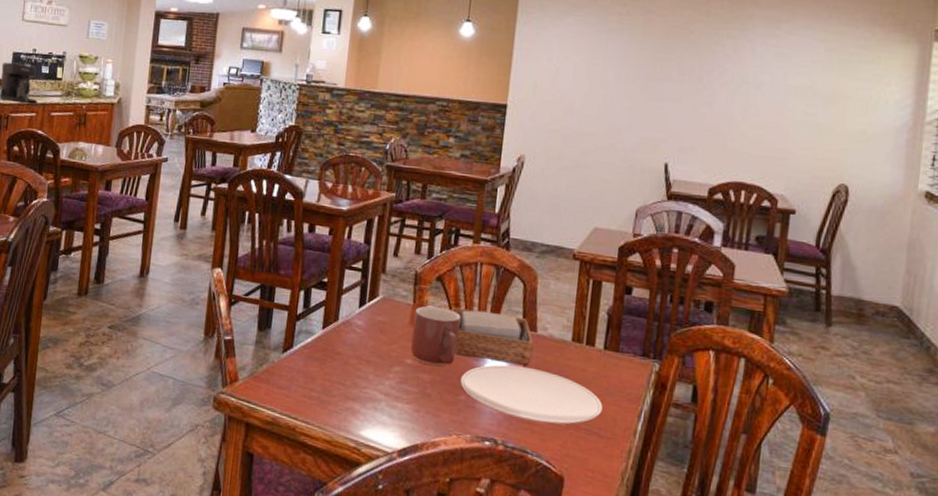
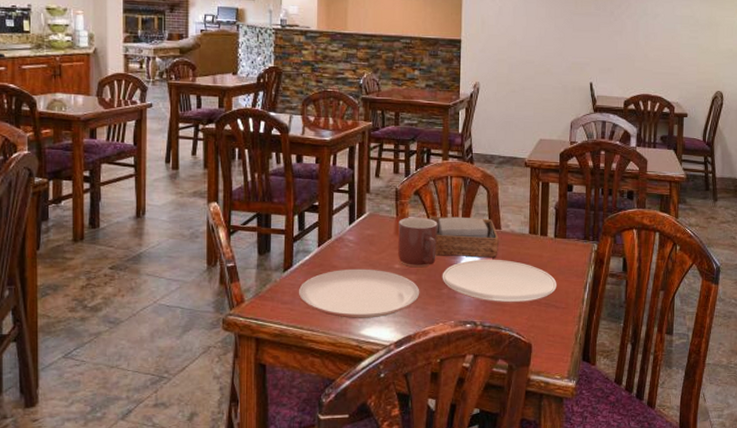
plate: none [296,357,433,419] -> present [299,268,420,318]

